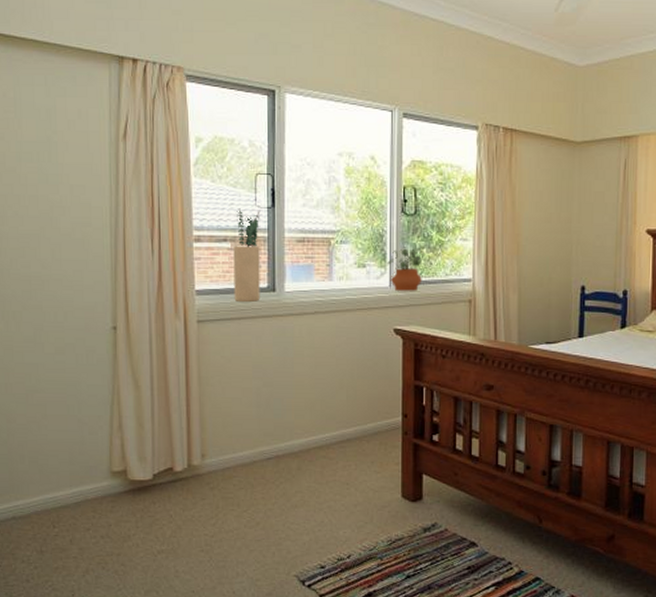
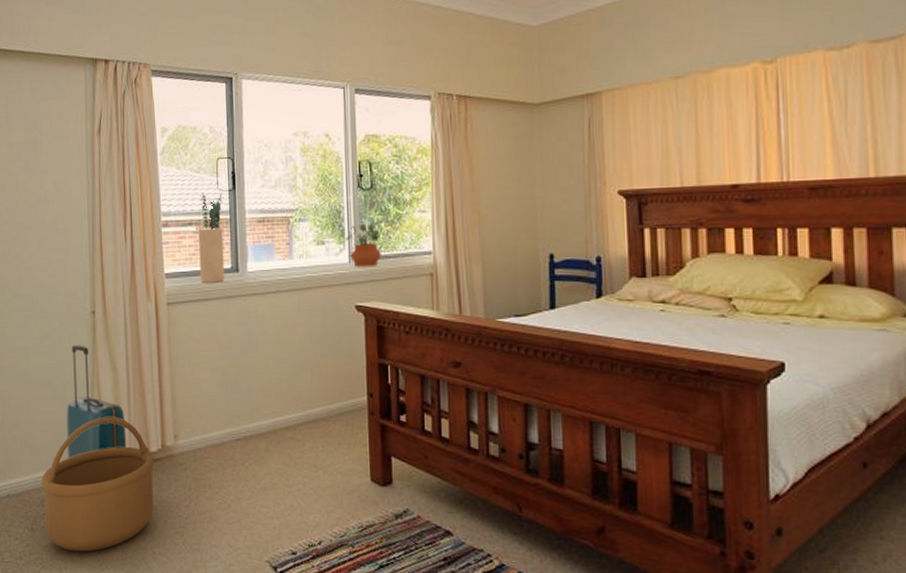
basket: none [51,436,179,573] -> present [40,417,154,552]
suitcase: none [82,361,149,479] -> present [66,345,127,459]

